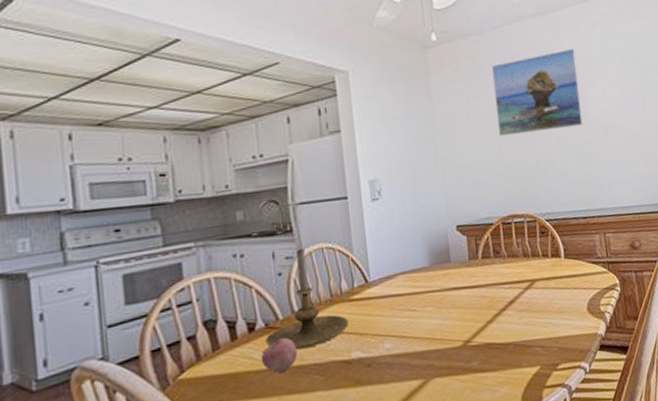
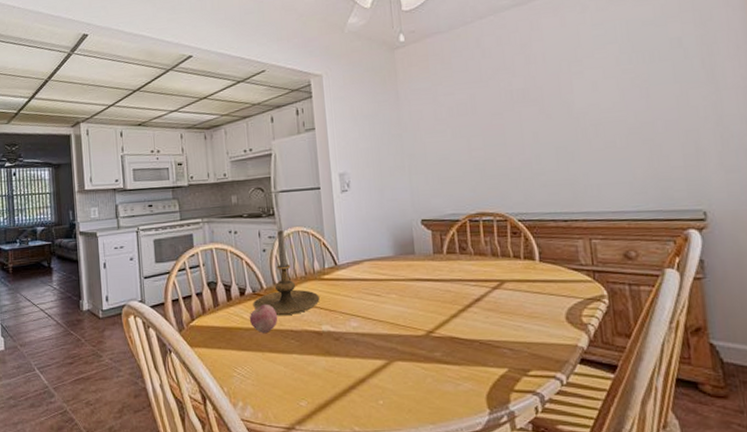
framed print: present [491,48,583,137] -> none [460,38,566,134]

